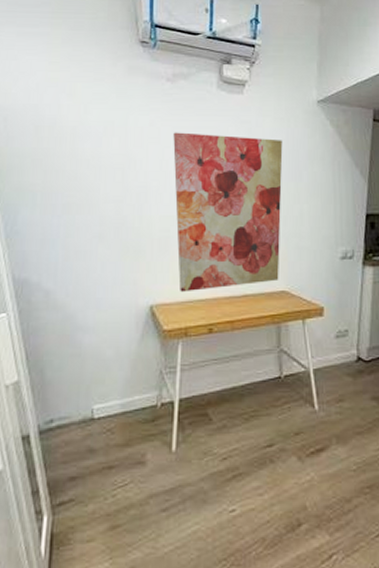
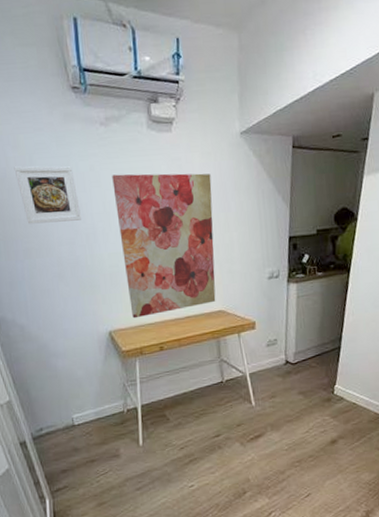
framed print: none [66,115,134,177] -> present [14,166,81,224]

